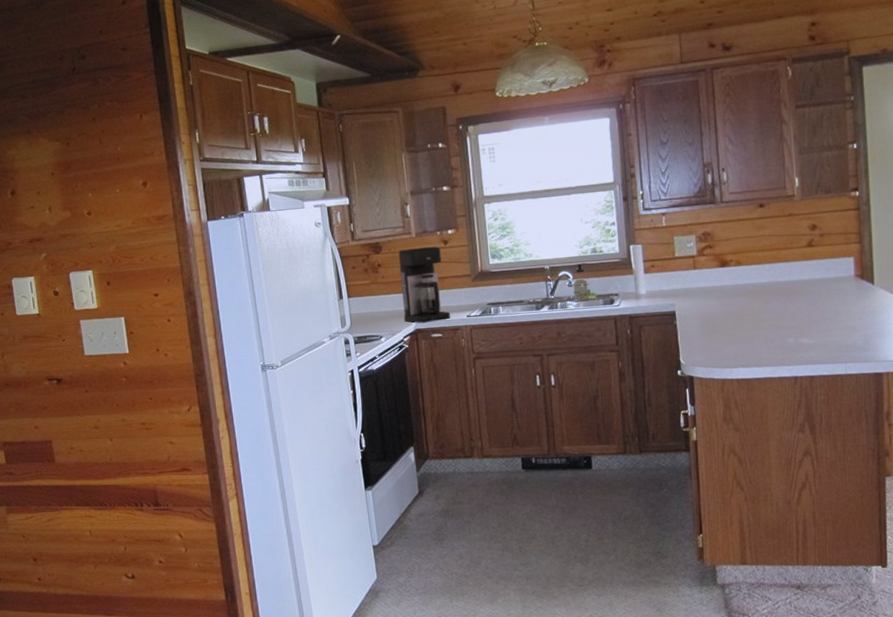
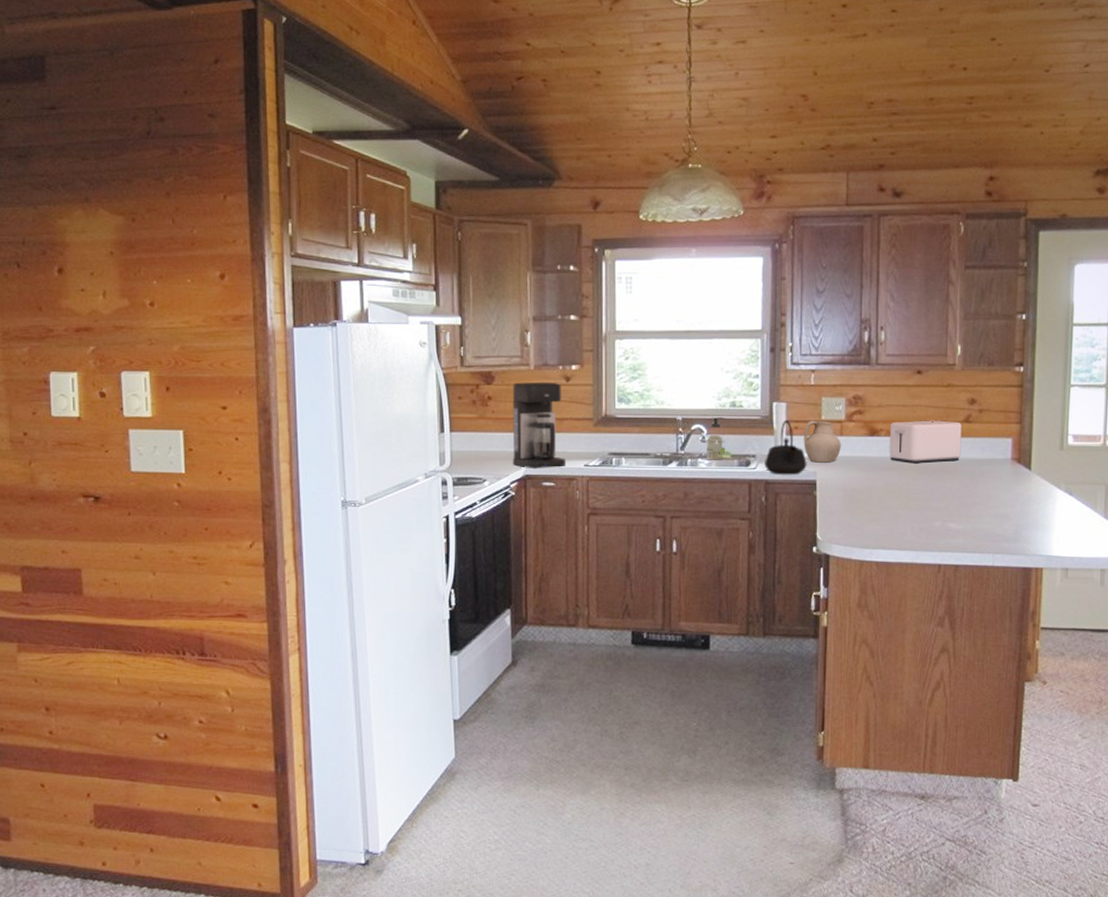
kettle: none [626,259,666,310] -> present [764,419,807,476]
ceramic pitcher: none [660,257,696,296] -> present [804,420,841,464]
toaster: none [739,247,807,289] -> present [889,420,962,465]

